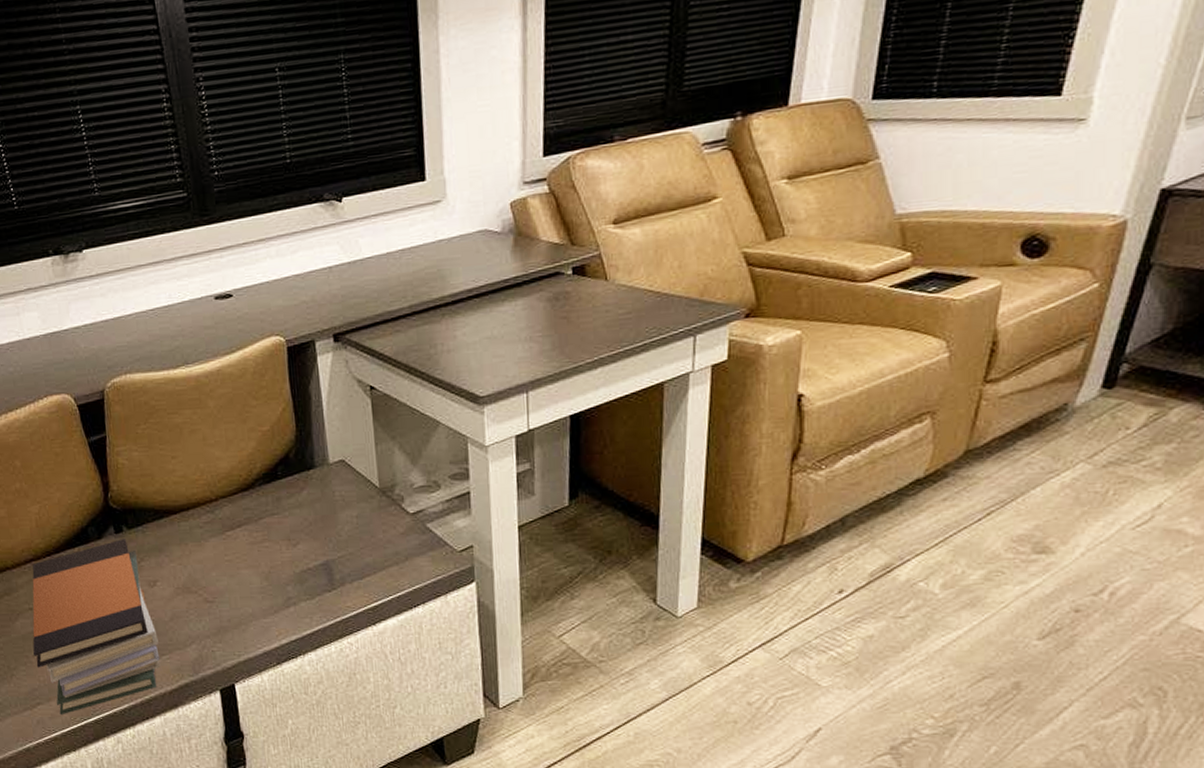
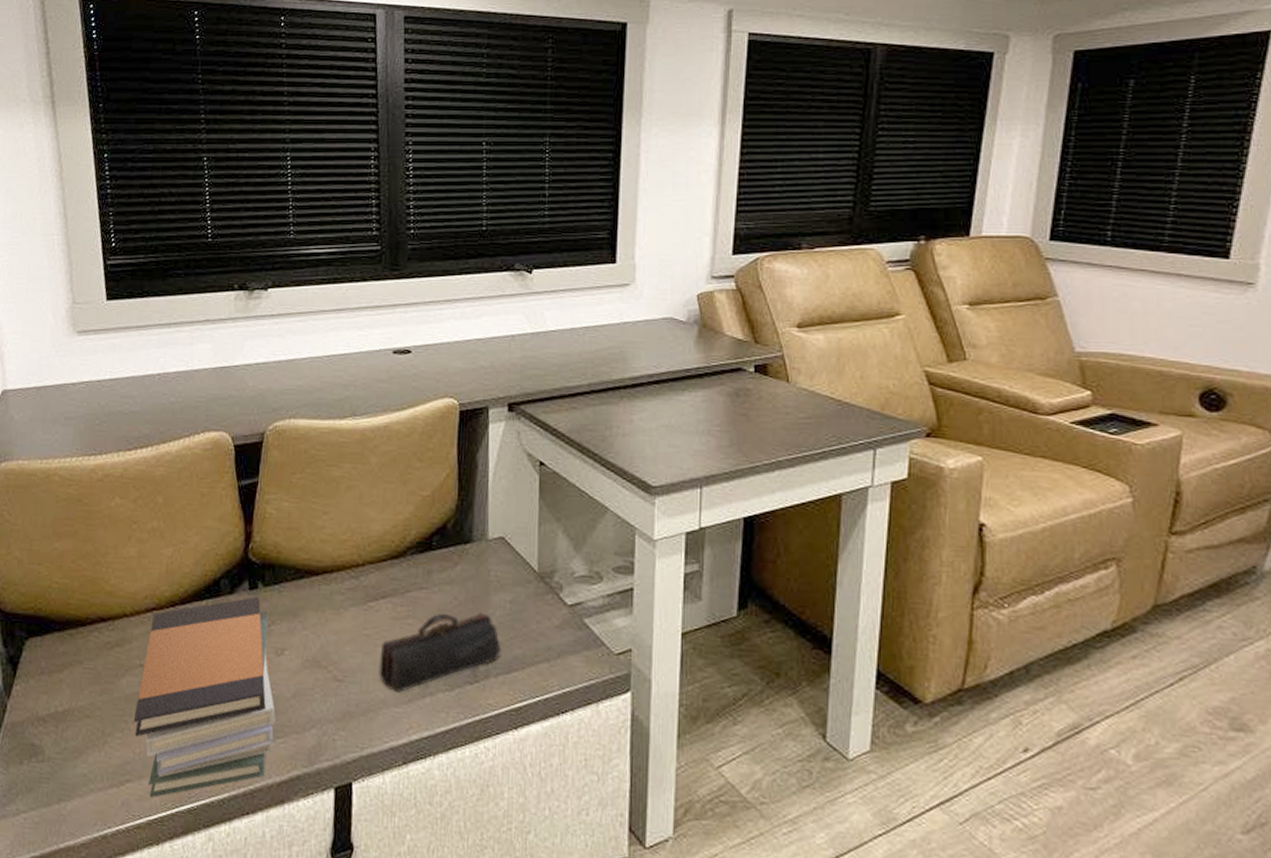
pencil case: none [243,529,354,606] -> present [378,612,502,692]

